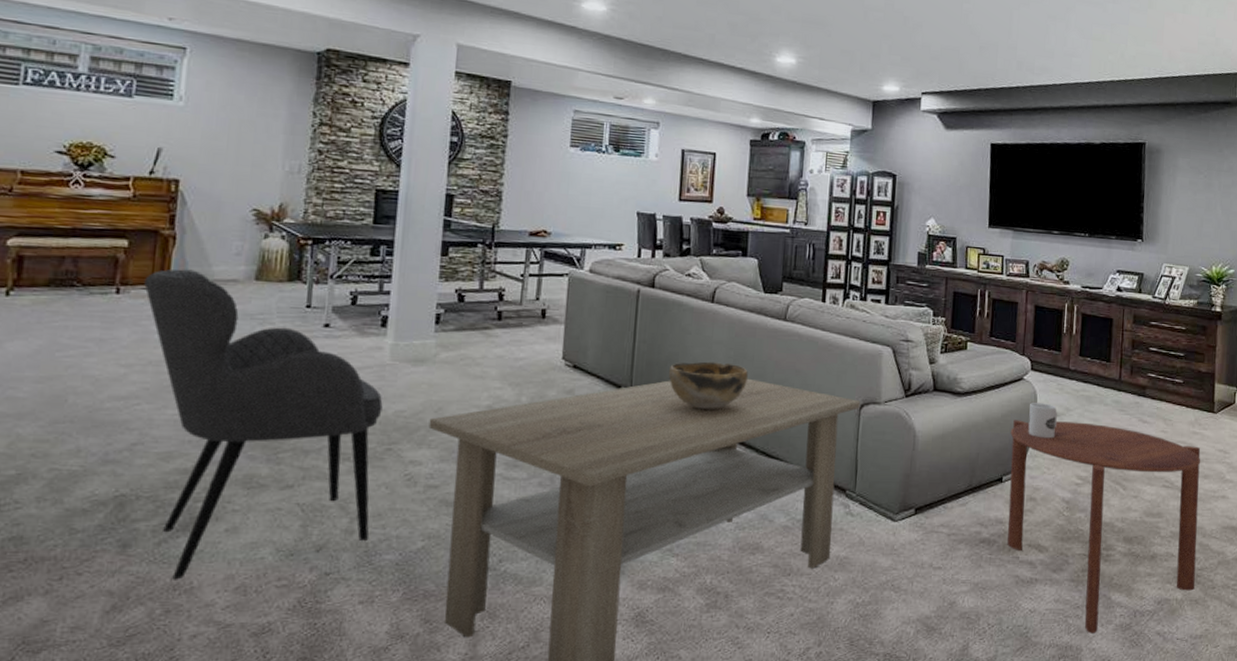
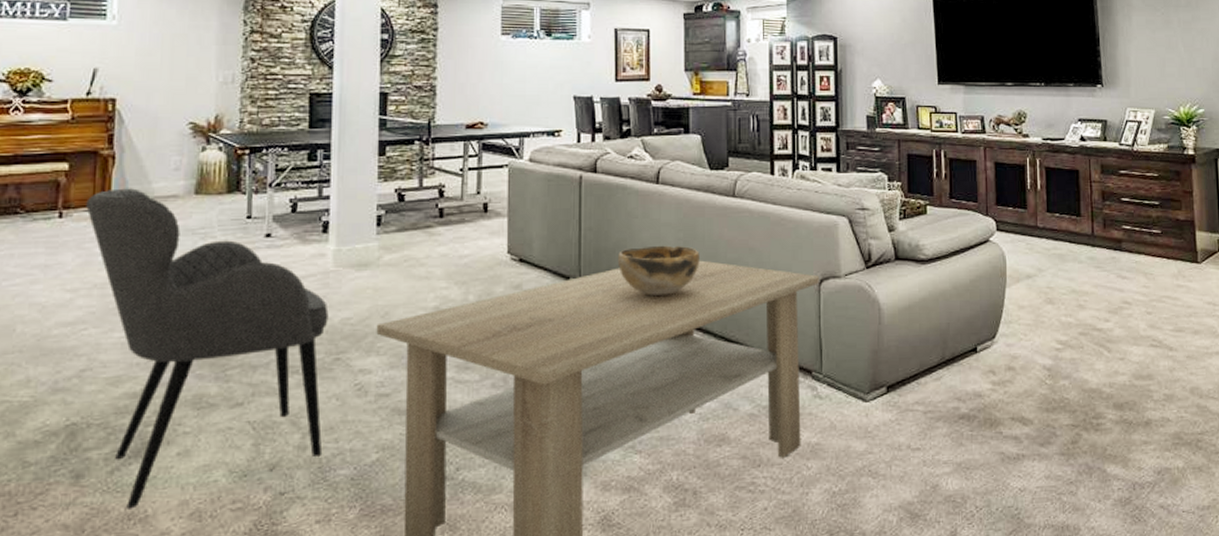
side table: present [1007,420,1201,634] -> none [981,282,1197,511]
mug: present [1028,403,1057,439] -> none [999,265,1029,303]

